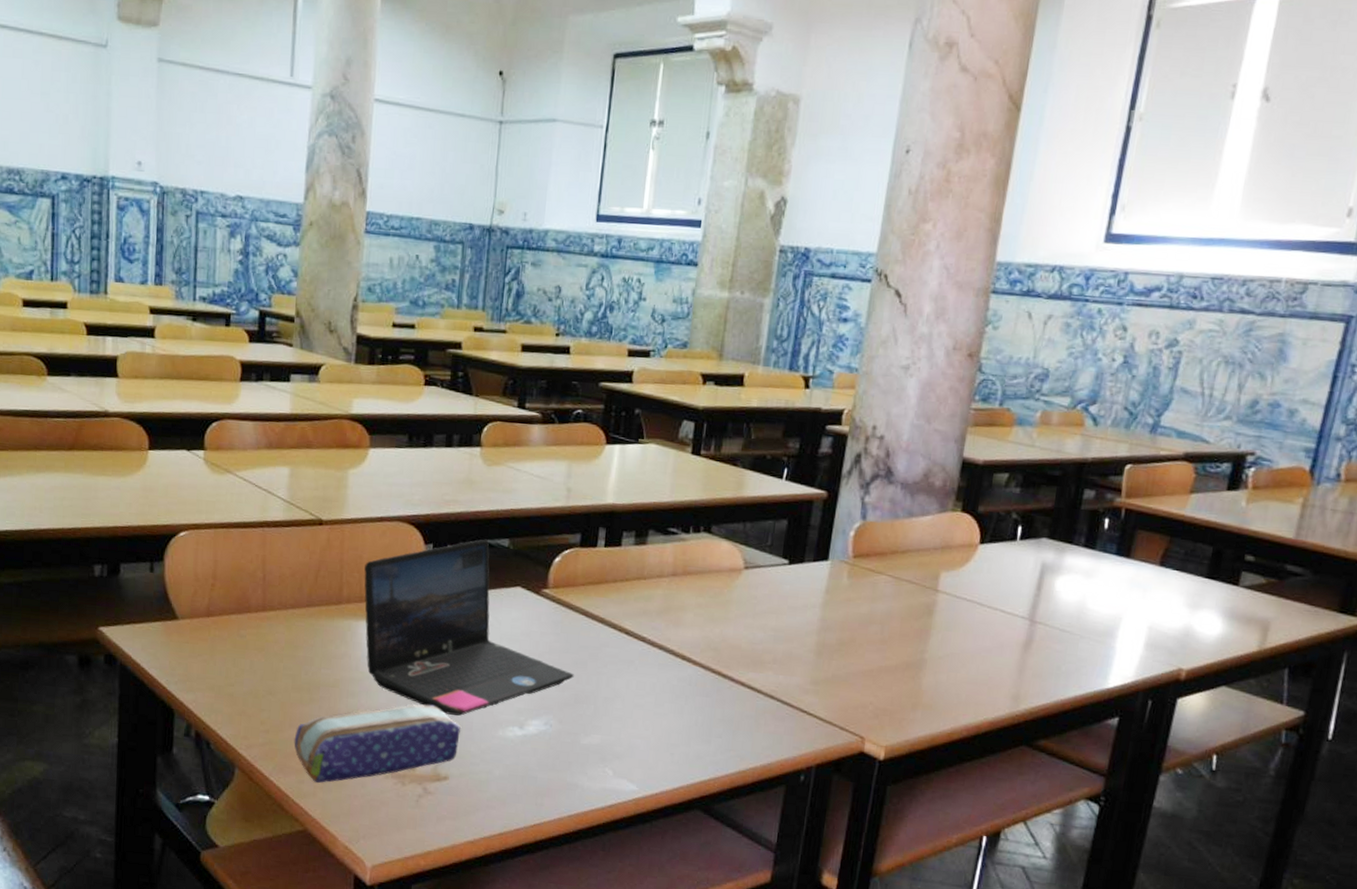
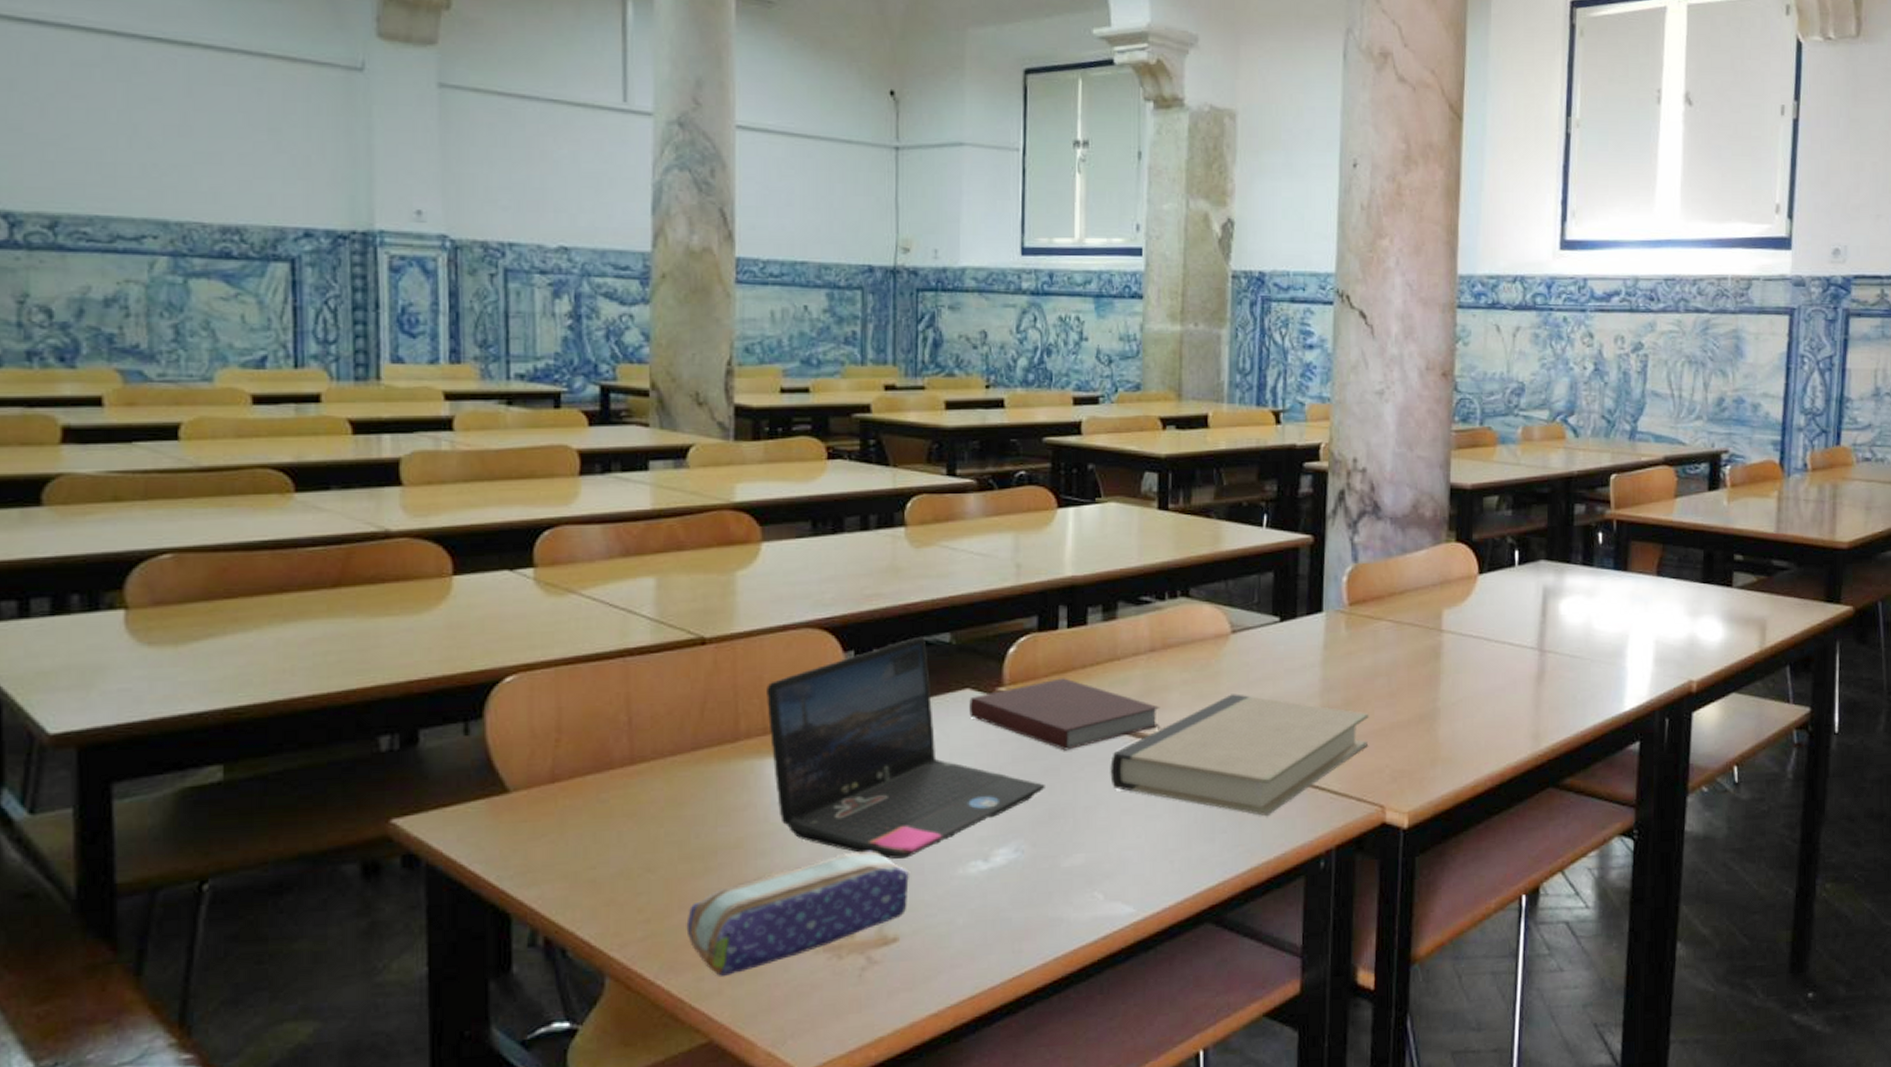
notebook: none [518,588,676,649] -> present [969,678,1160,751]
book: none [628,621,860,729] -> present [1110,694,1369,816]

